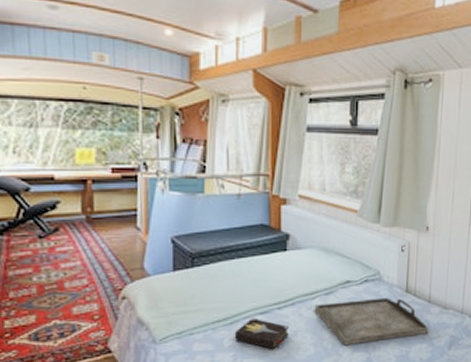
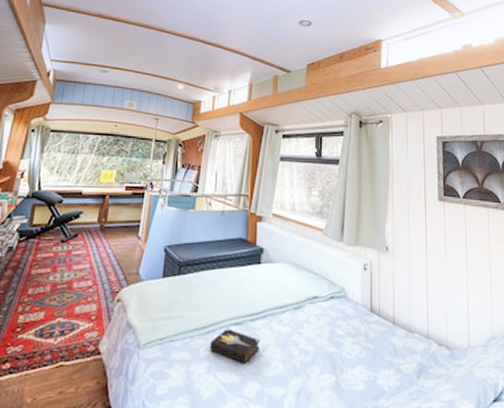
serving tray: present [314,297,429,346] -> none [284,316,396,365]

